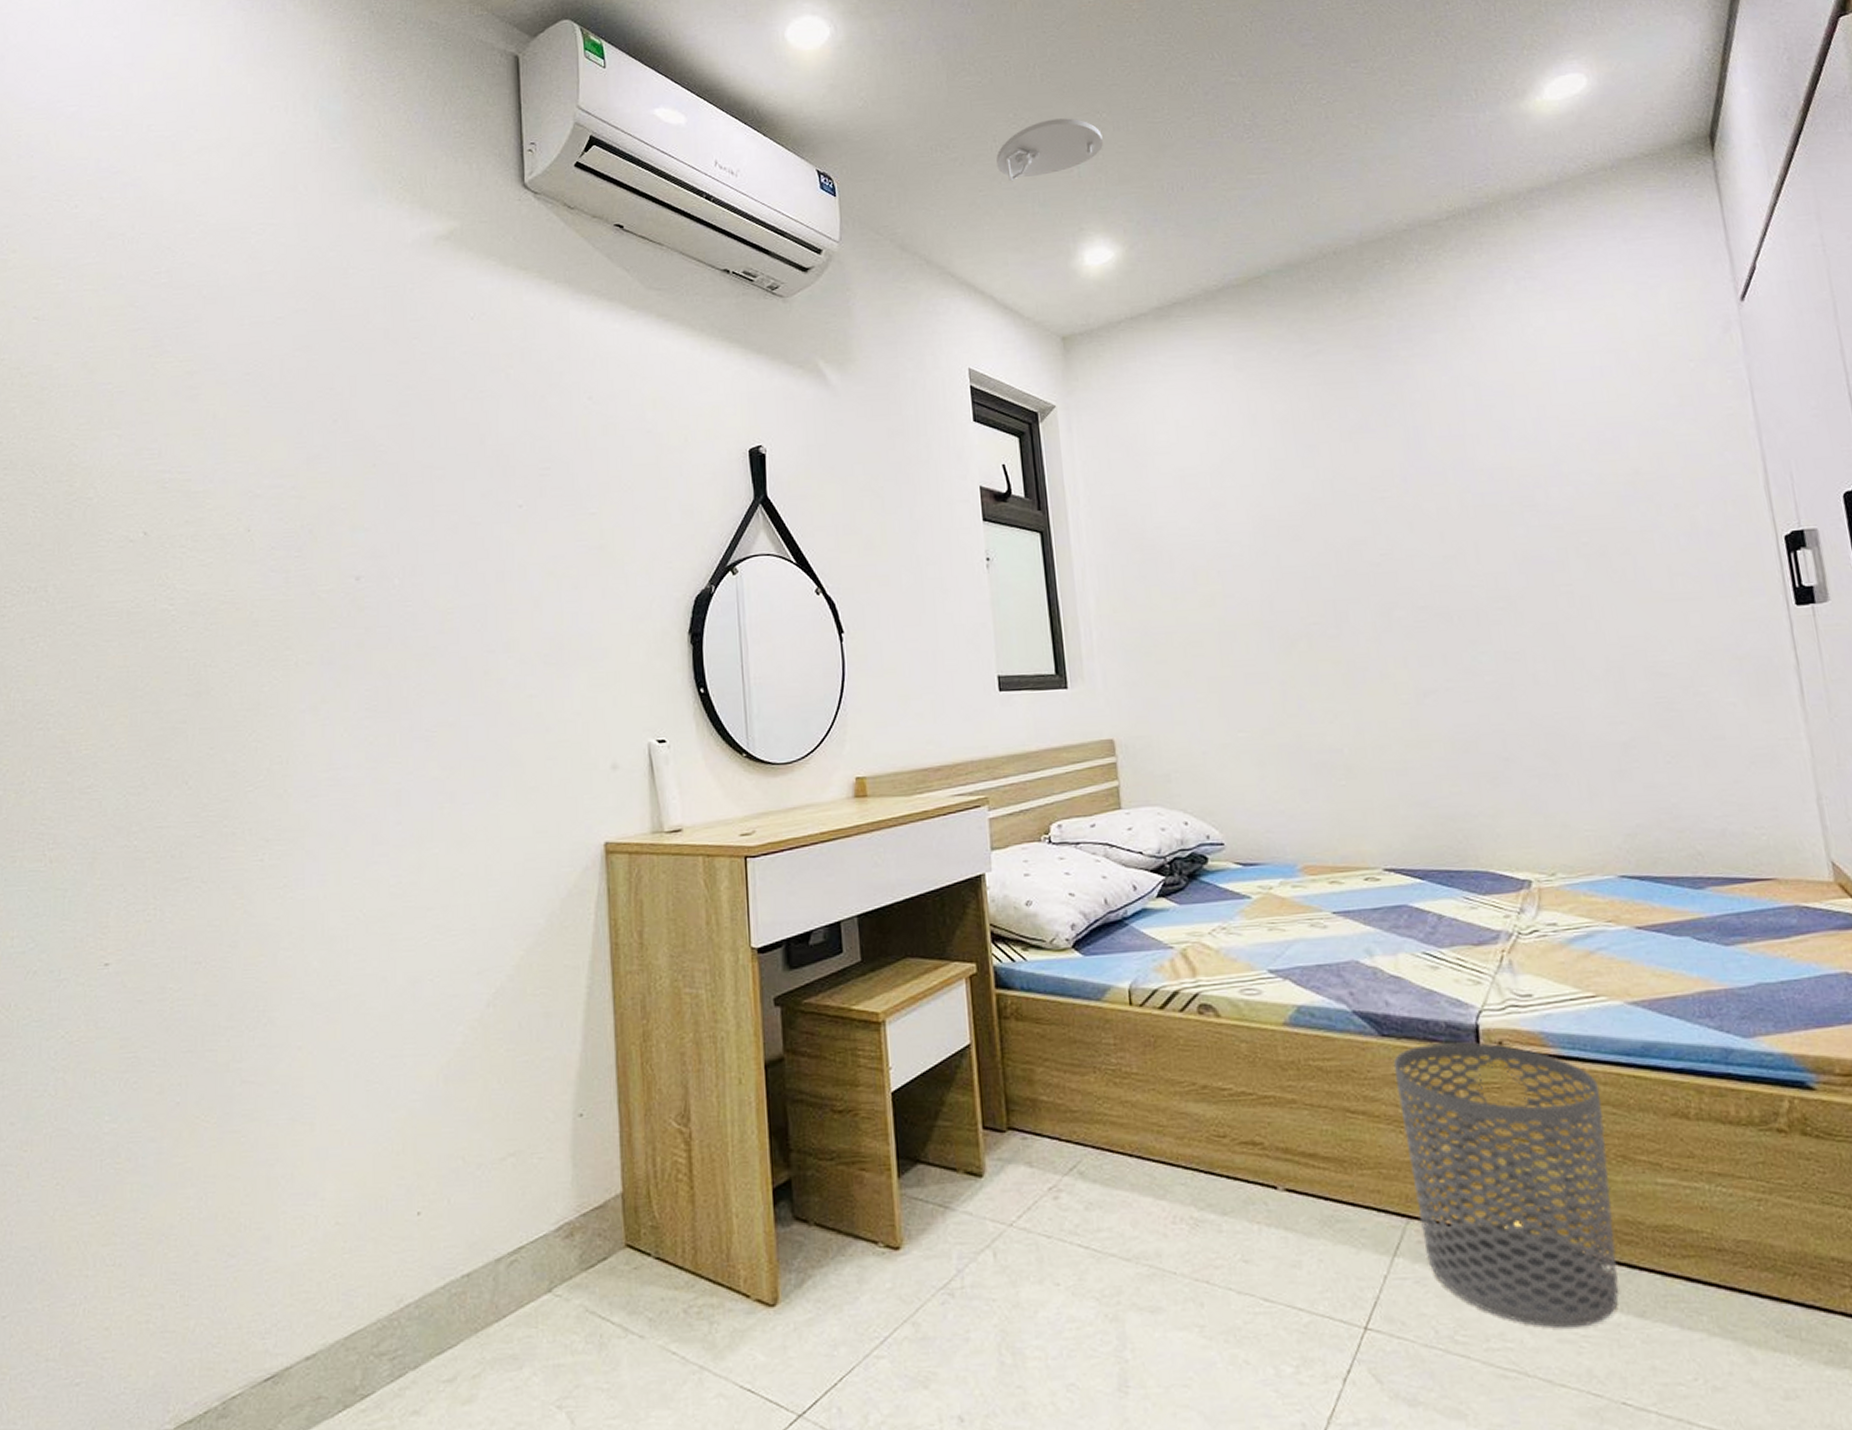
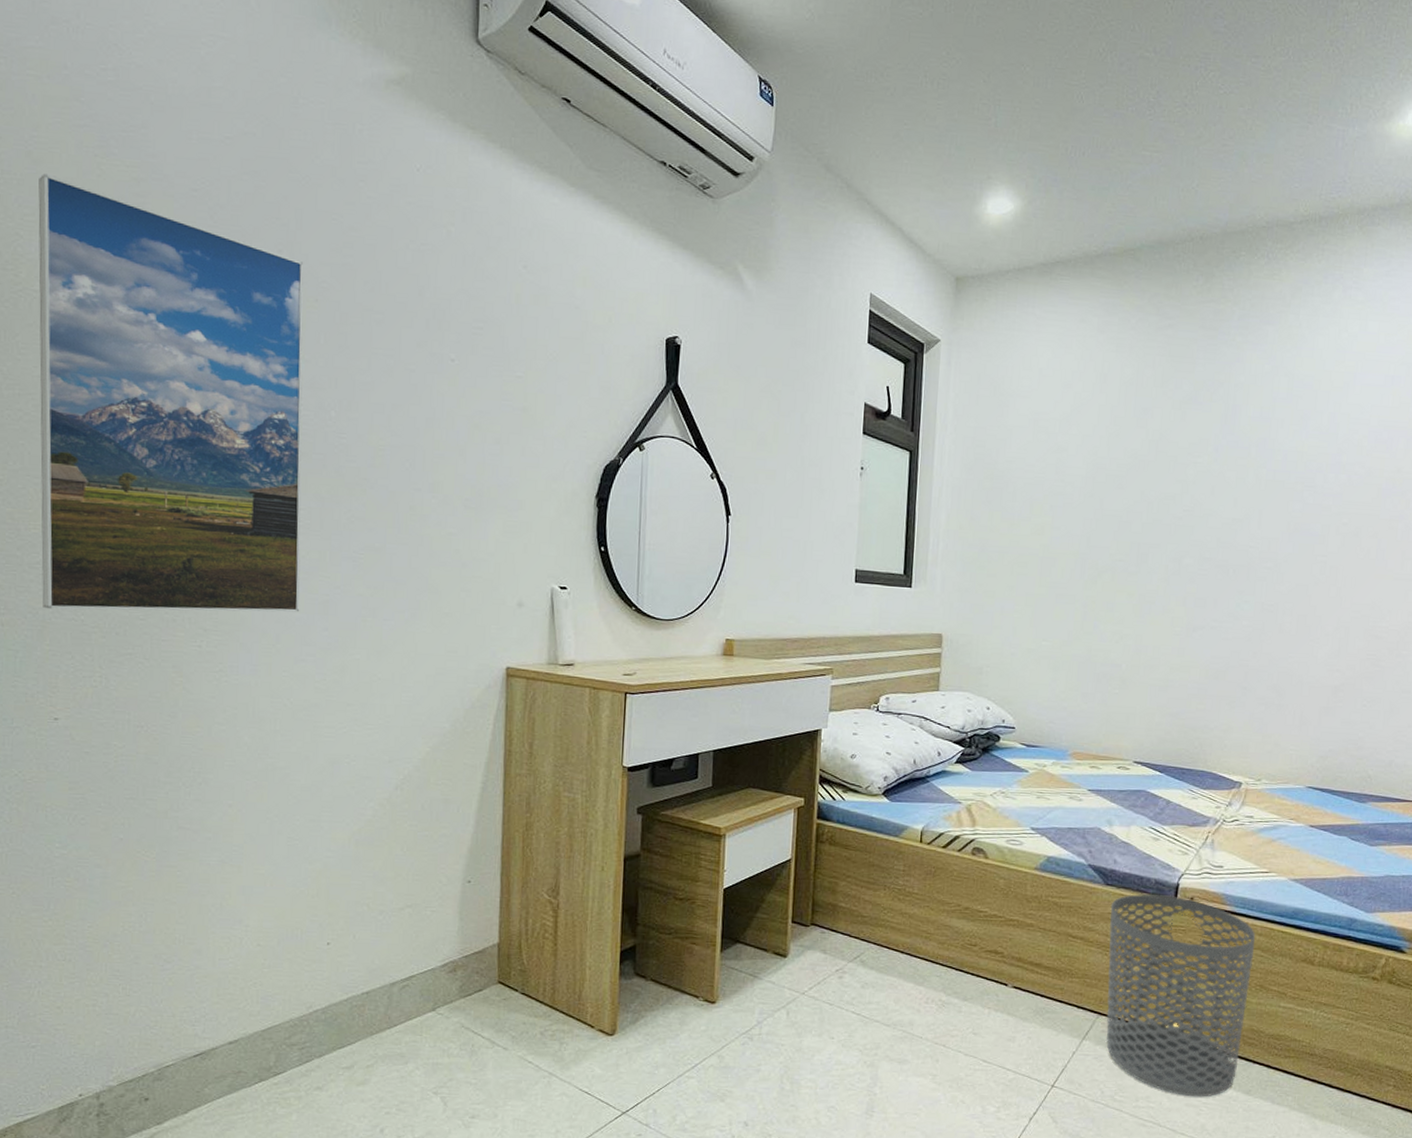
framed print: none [93,381,370,838] -> present [38,173,304,612]
smoke detector: present [996,118,1103,182] -> none [924,64,1023,120]

